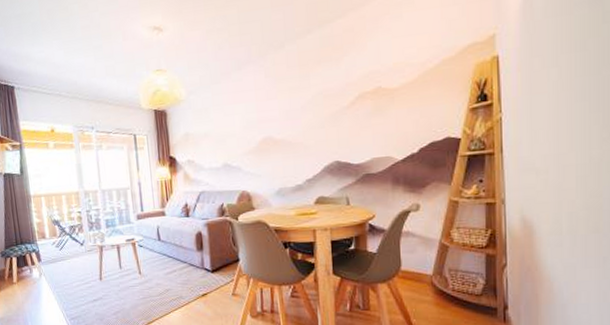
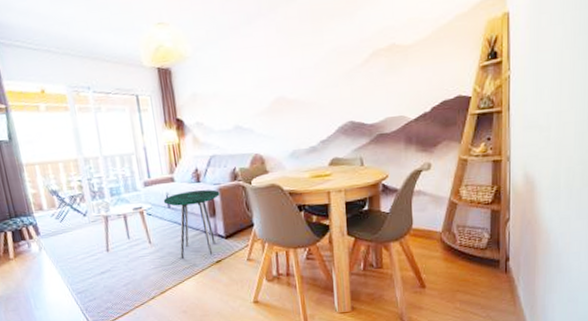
side table: none [154,224,208,290] -> present [163,189,220,259]

